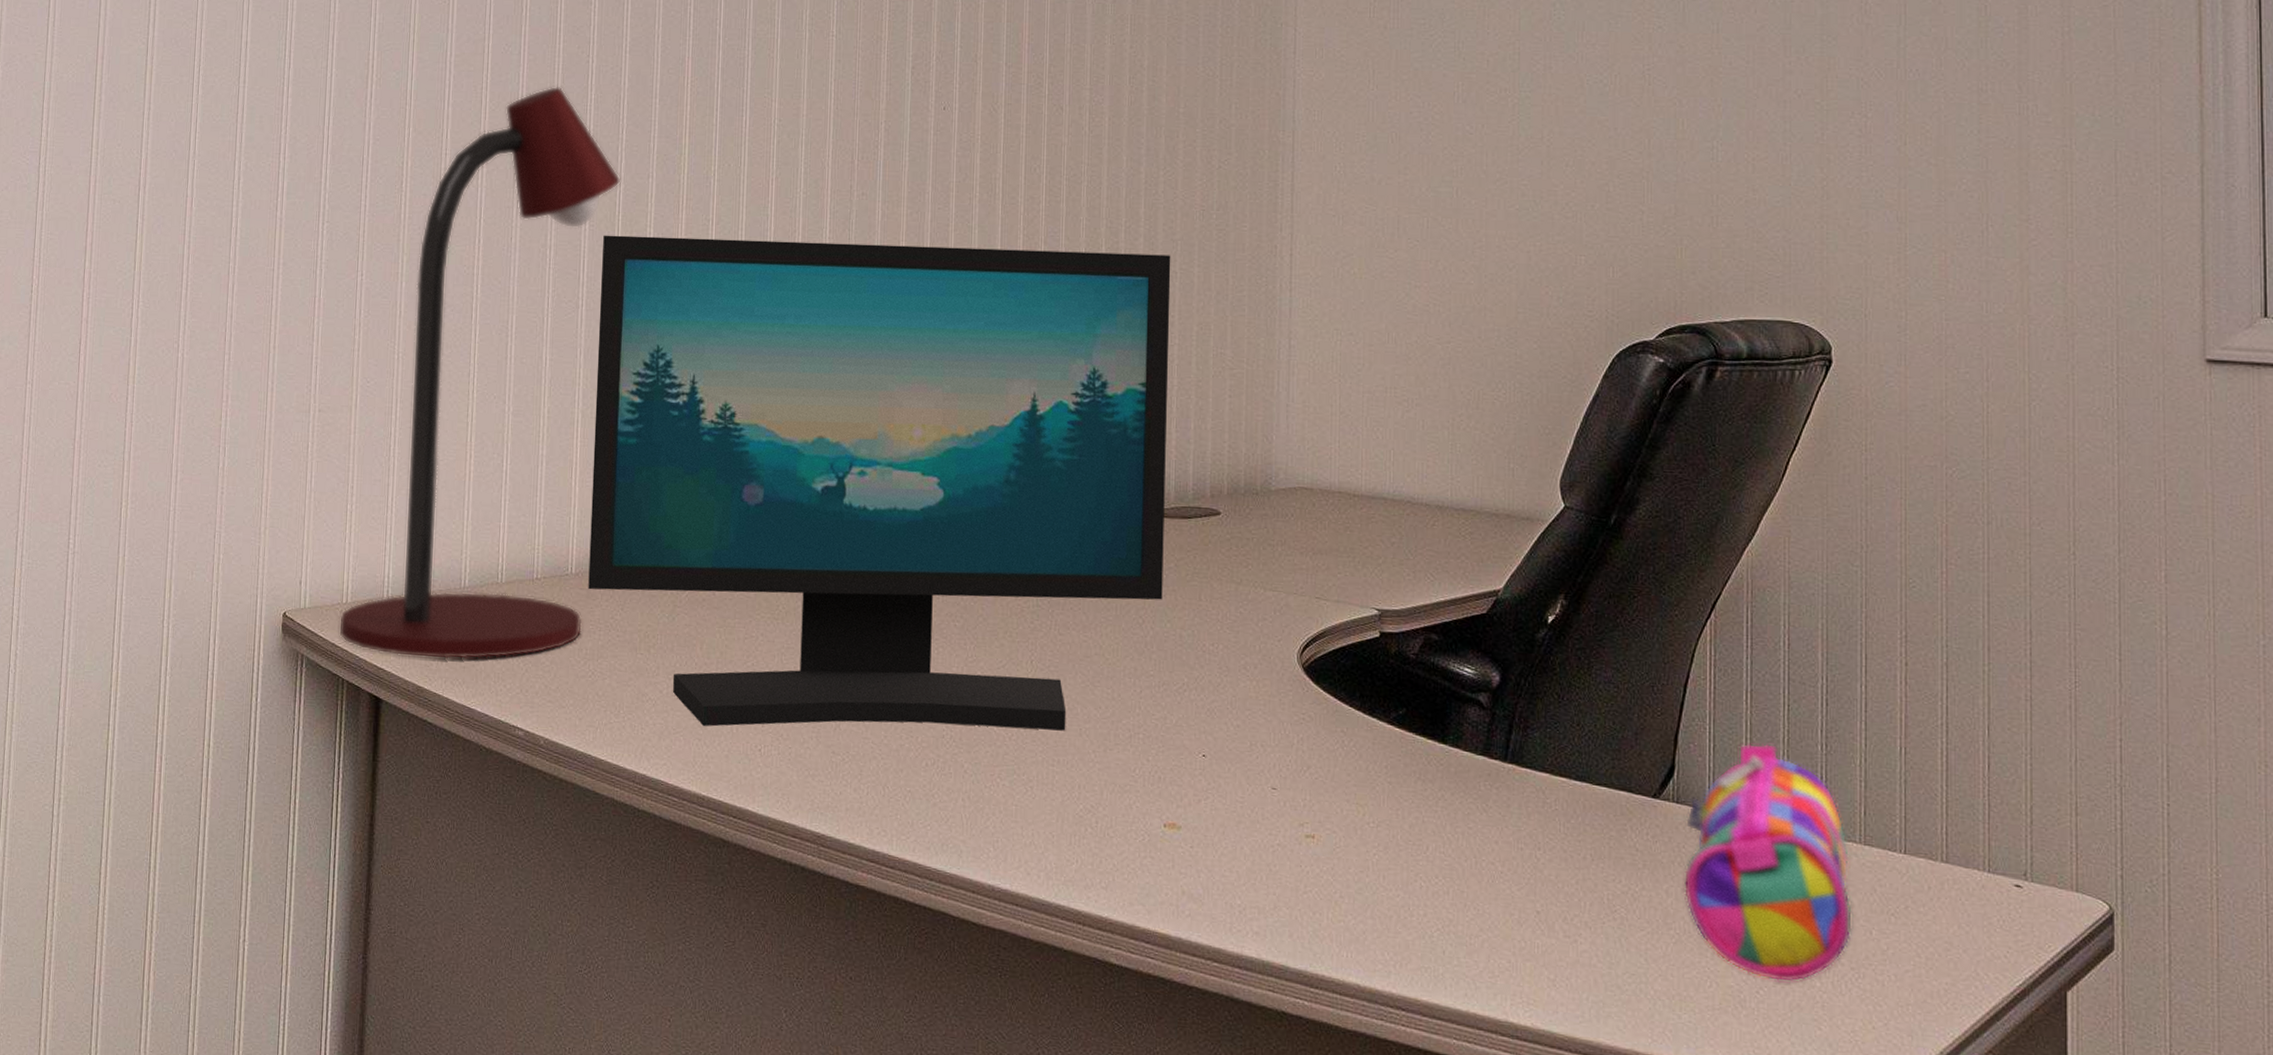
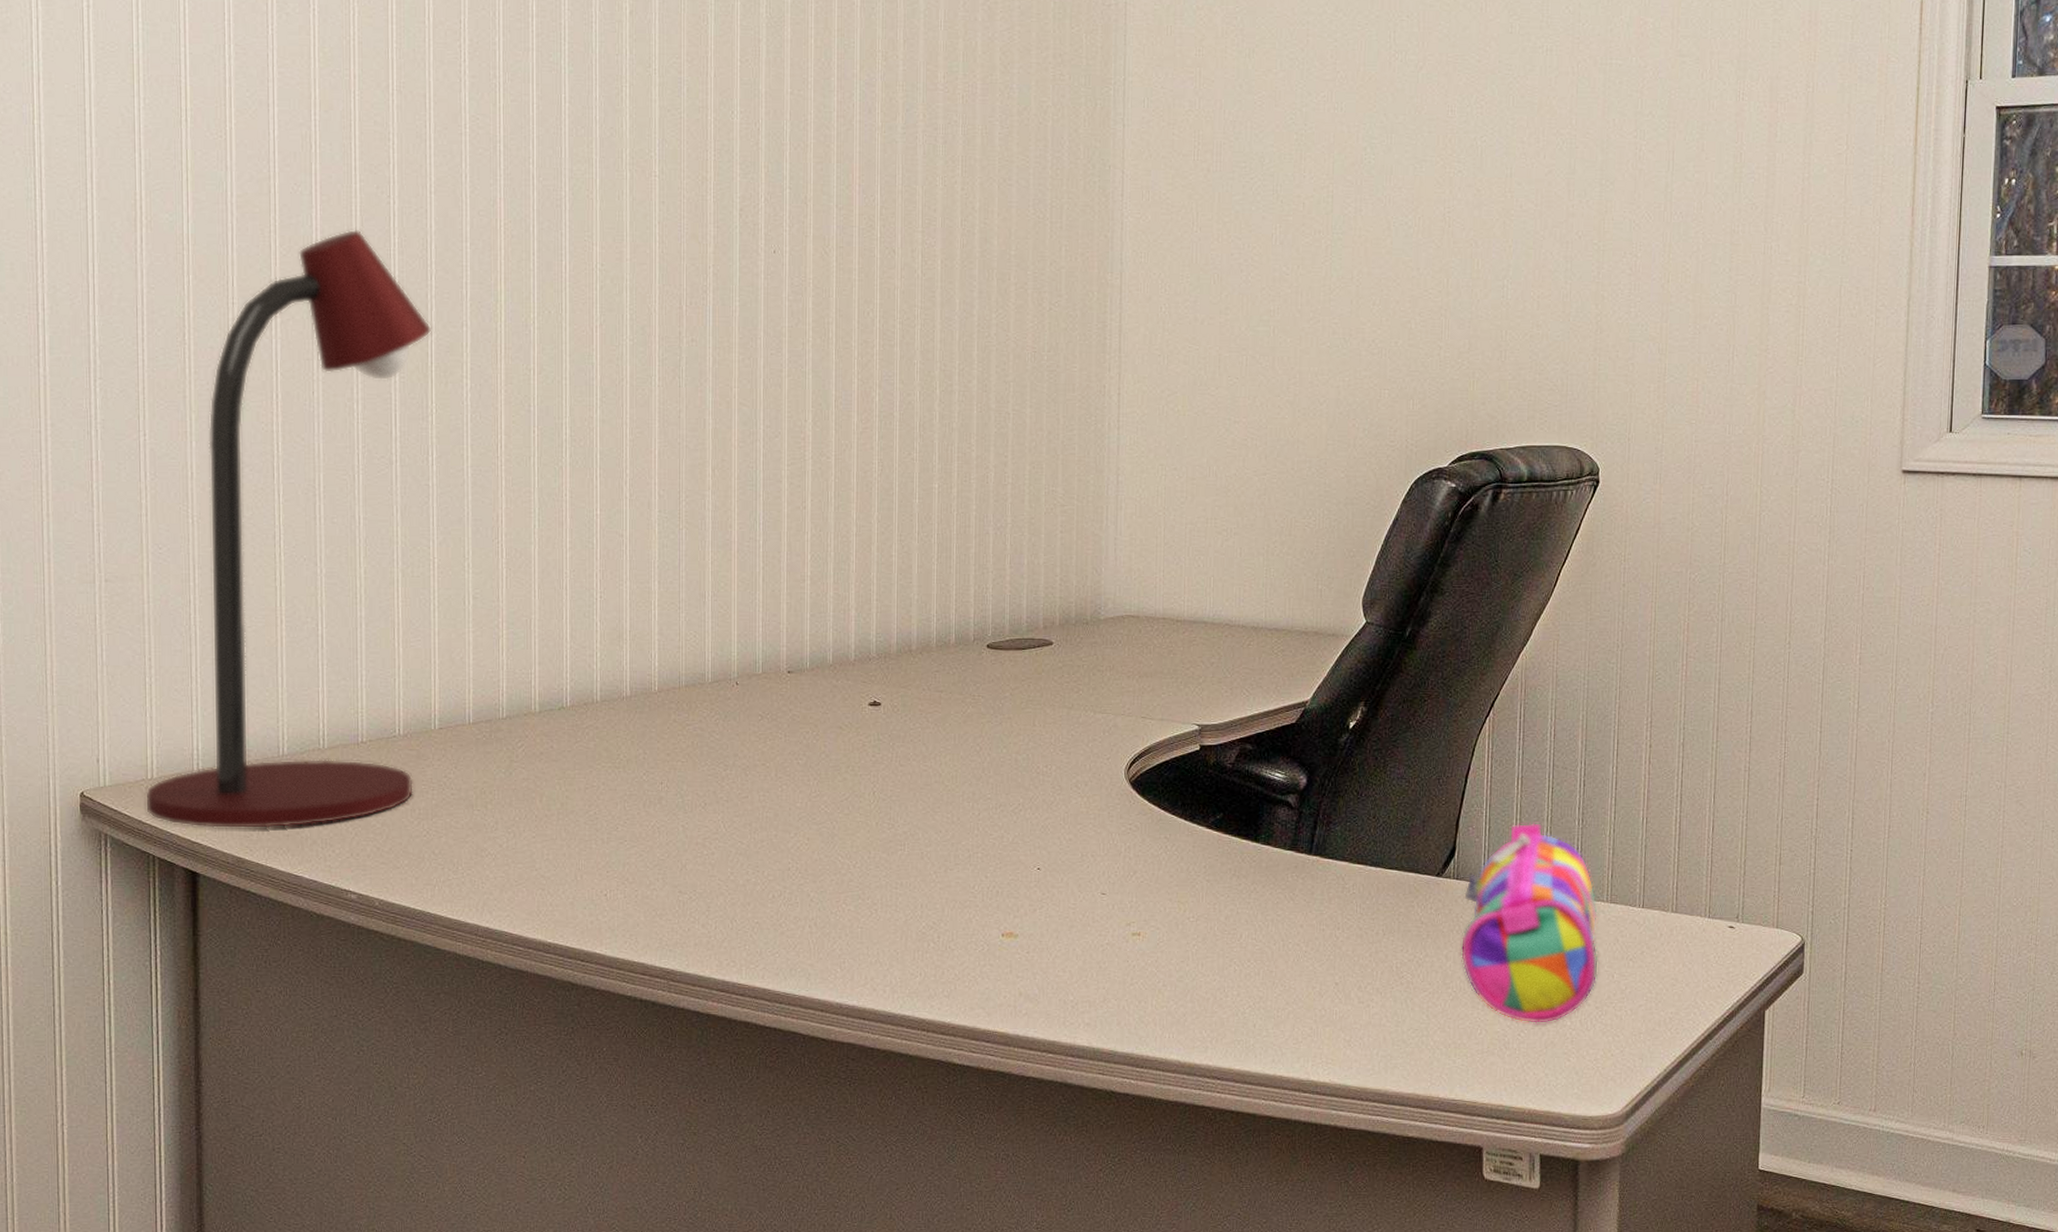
computer monitor: present [588,235,1171,731] -> none [415,387,1004,876]

